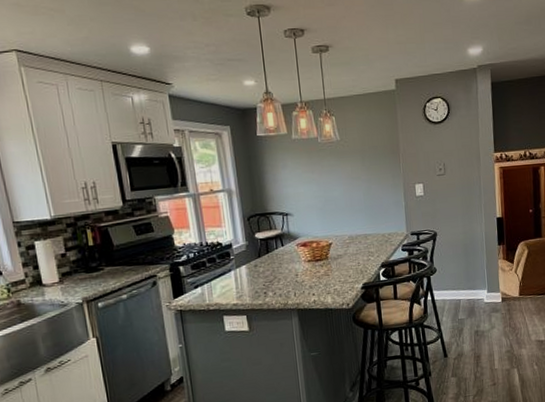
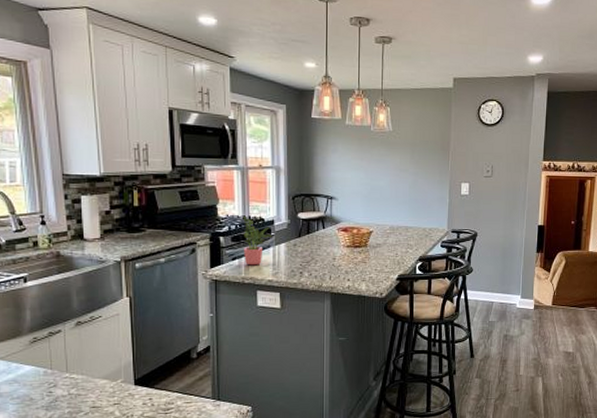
potted plant: none [200,242,232,292] -> present [243,215,272,266]

